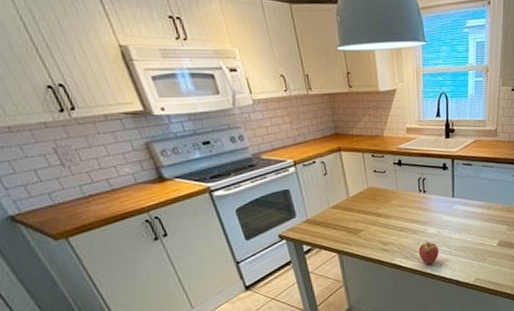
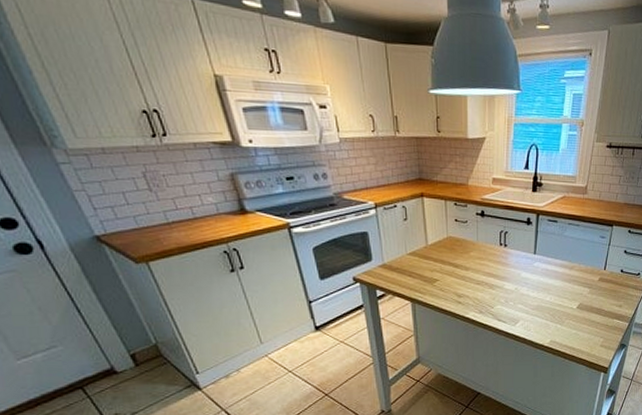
fruit: present [418,240,439,265] -> none [494,296,515,322]

